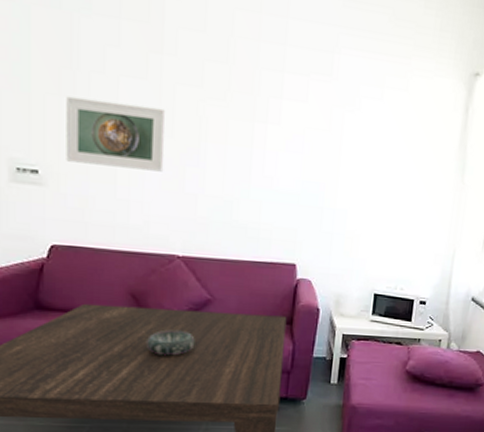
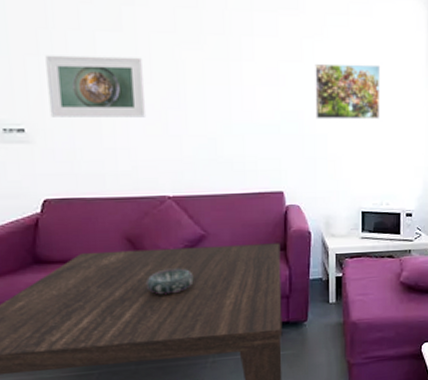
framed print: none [337,134,411,200] -> present [315,63,381,119]

